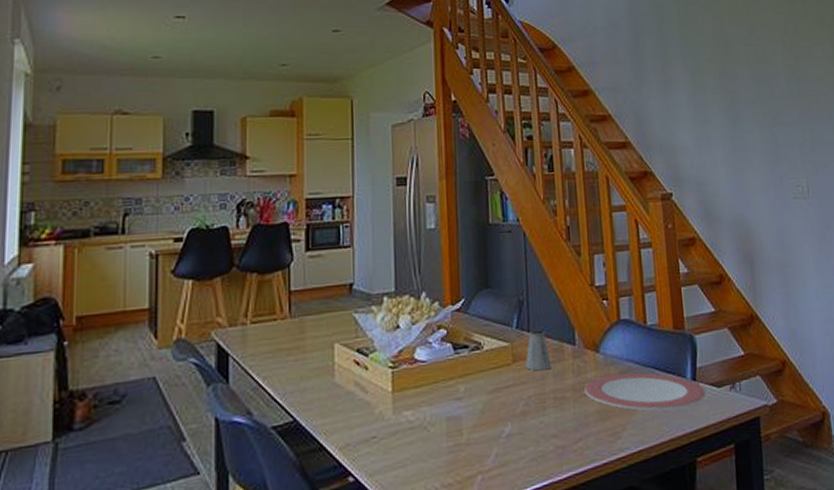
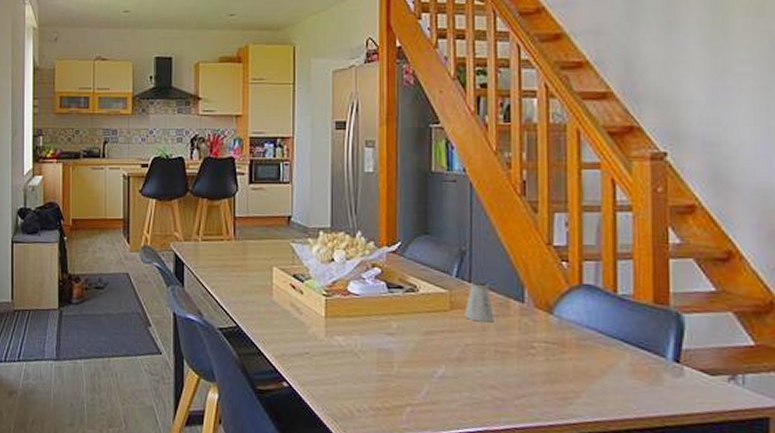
plate: present [584,372,706,411] -> none [532,338,692,389]

